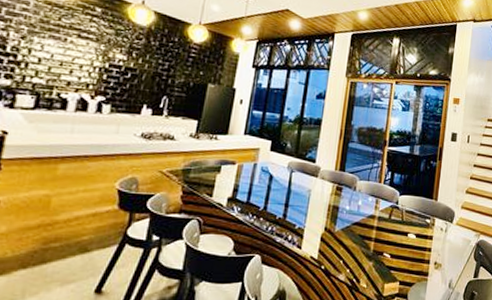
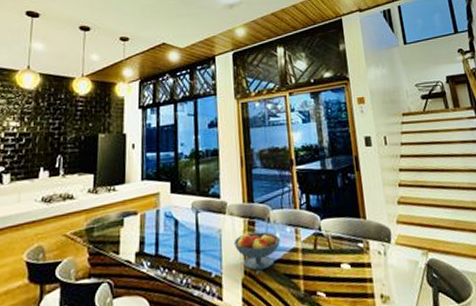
fruit bowl: none [320,197,361,229] -> present [234,232,280,271]

